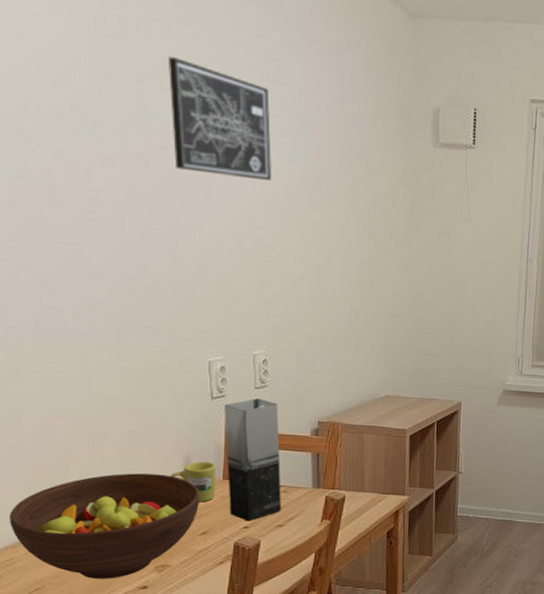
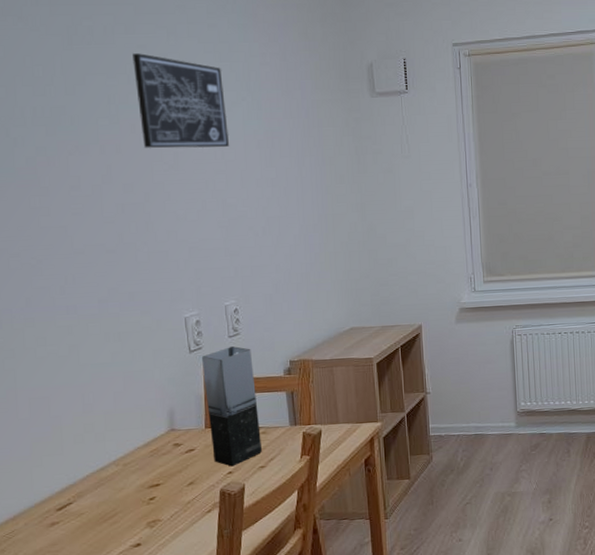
fruit bowl: present [9,473,200,579] -> none [9,430,186,543]
mug: present [170,461,216,503] -> none [156,413,199,454]

